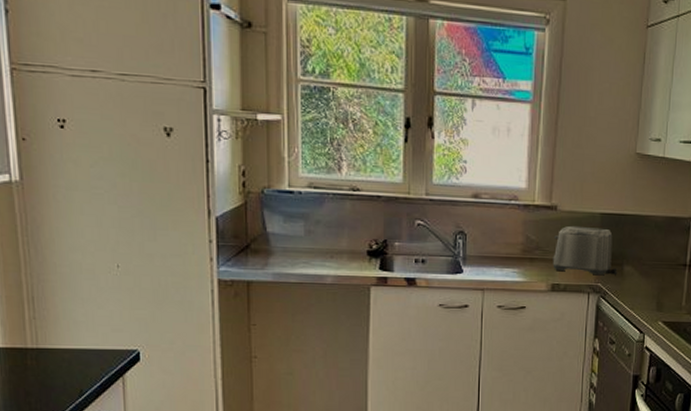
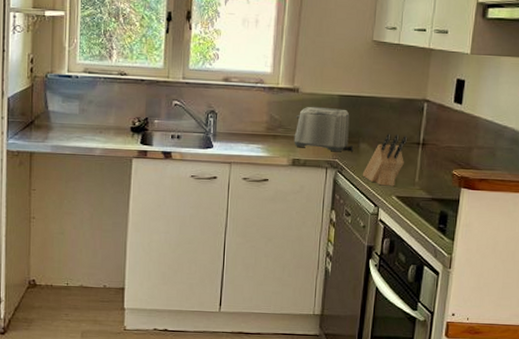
knife block: none [626,254,674,311] -> present [362,133,408,186]

